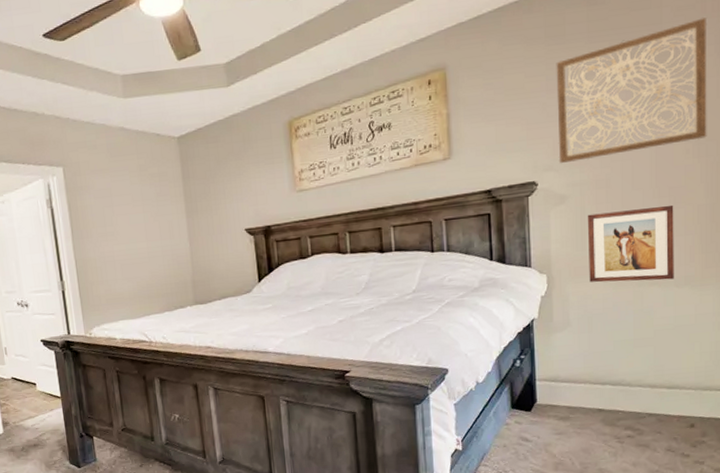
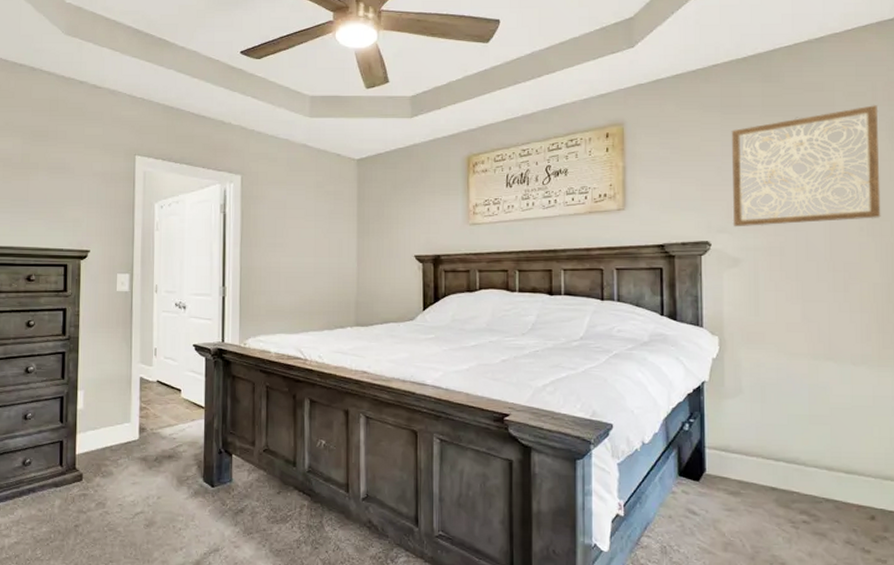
wall art: present [587,204,674,283] -> none [760,280,850,356]

